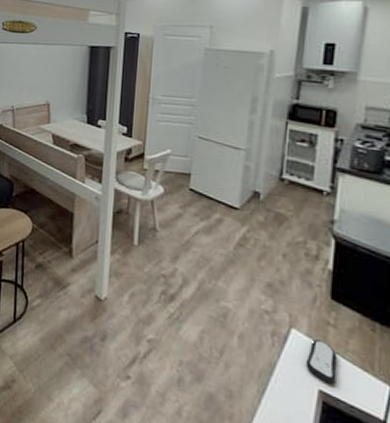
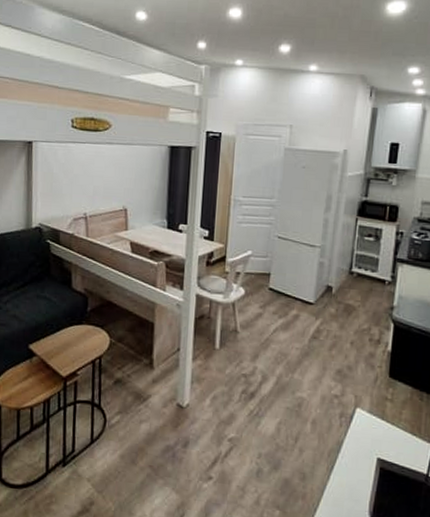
remote control: present [305,339,338,384] -> none [367,414,393,451]

